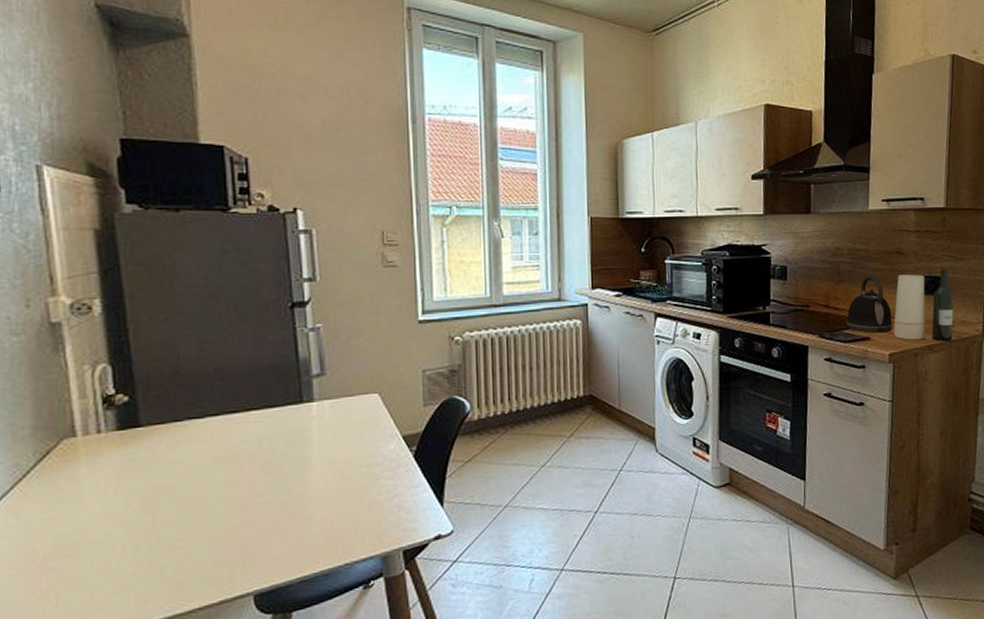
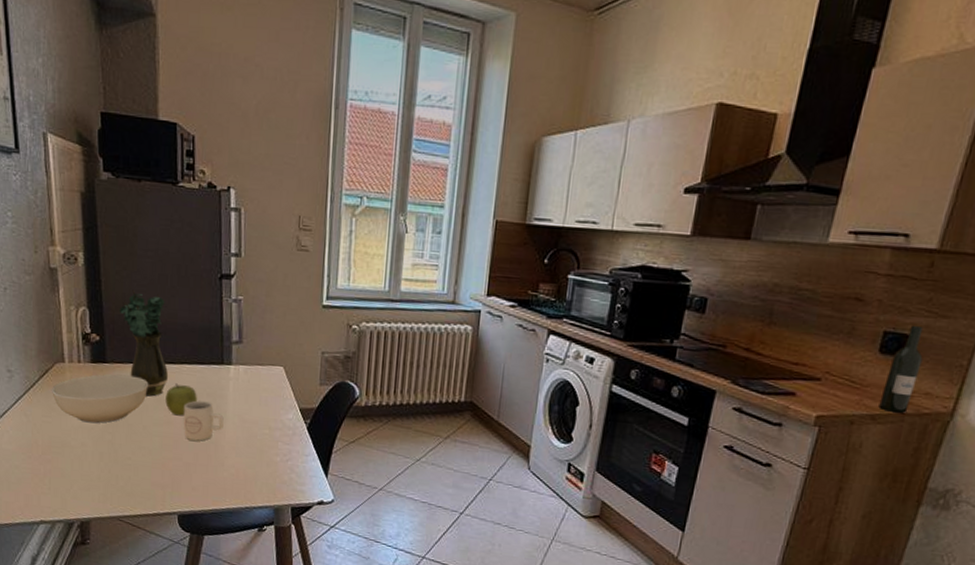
bowl: none [55,436,203,507] -> present [51,374,149,423]
vase: none [155,334,231,458] -> present [119,289,169,397]
fruit: none [227,435,271,474] -> present [165,383,197,416]
mug: none [253,449,308,500] -> present [183,400,224,441]
kettle: present [846,276,893,333] -> none [768,321,831,391]
canister: present [893,274,926,340] -> none [828,325,887,406]

